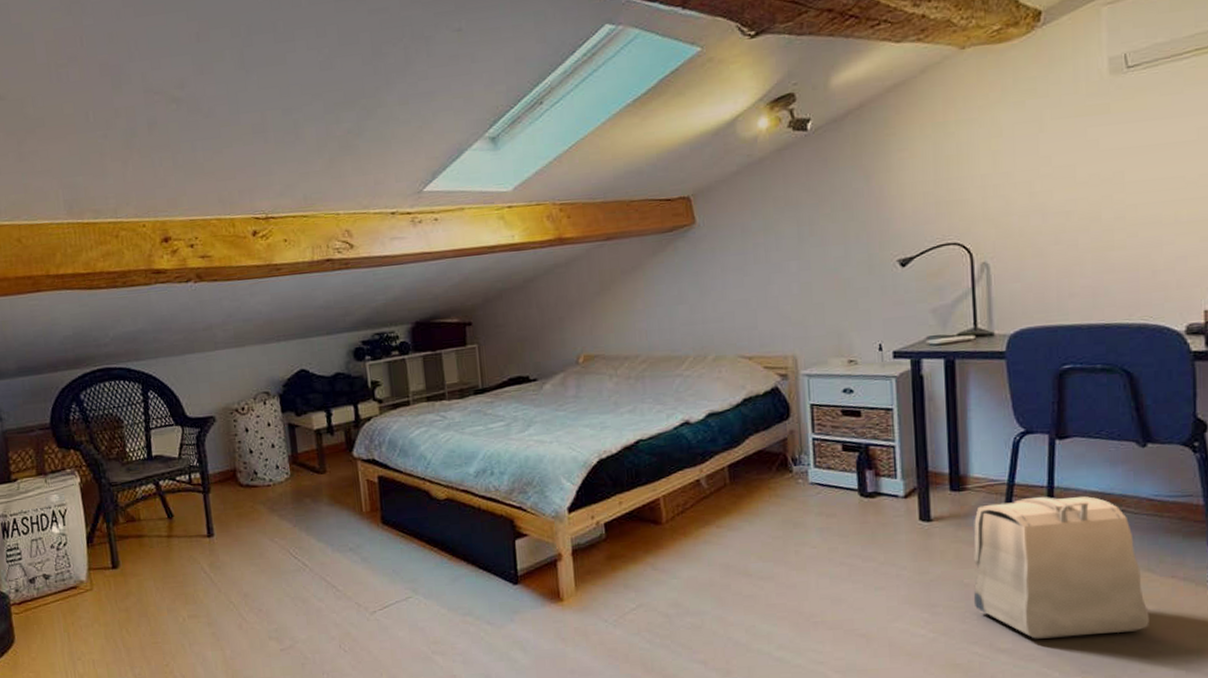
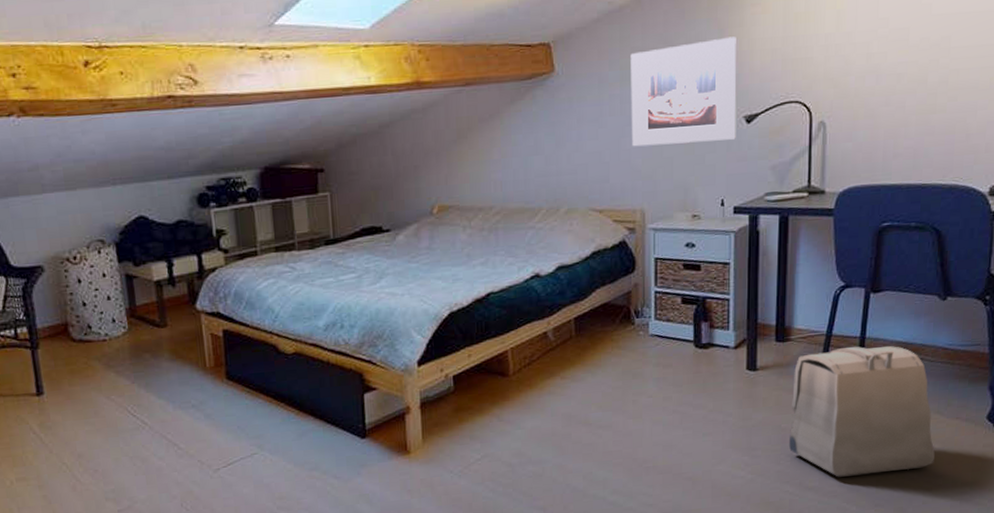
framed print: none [773,182,891,294] -> present [630,36,737,147]

